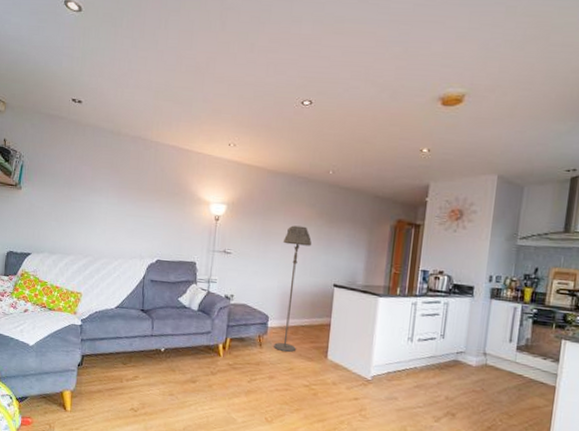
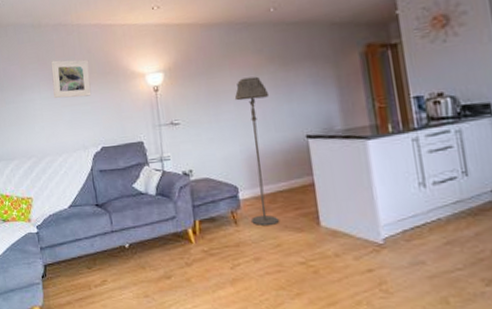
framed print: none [121,170,161,211] -> present [51,59,92,99]

